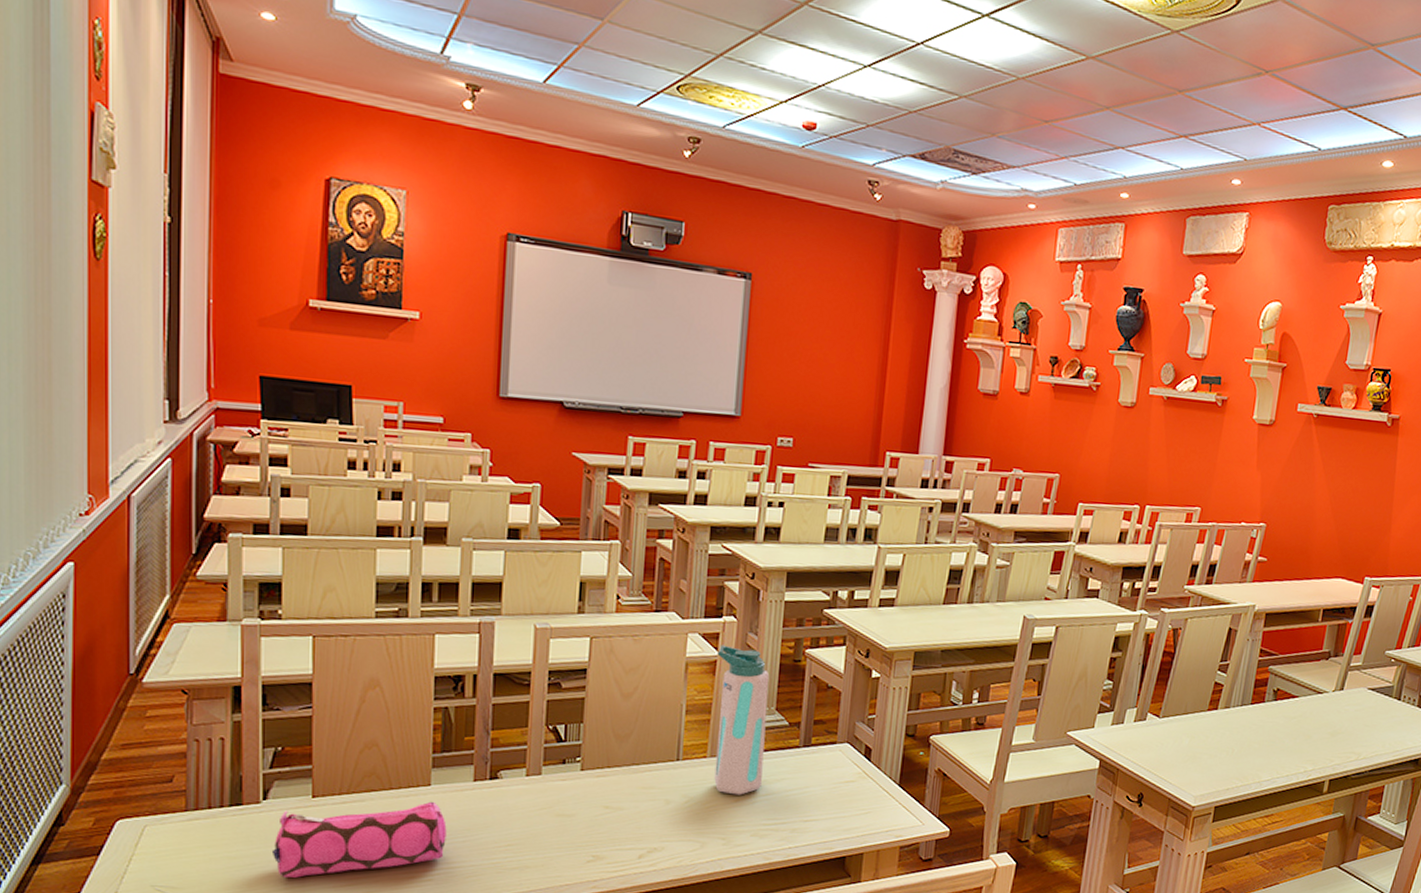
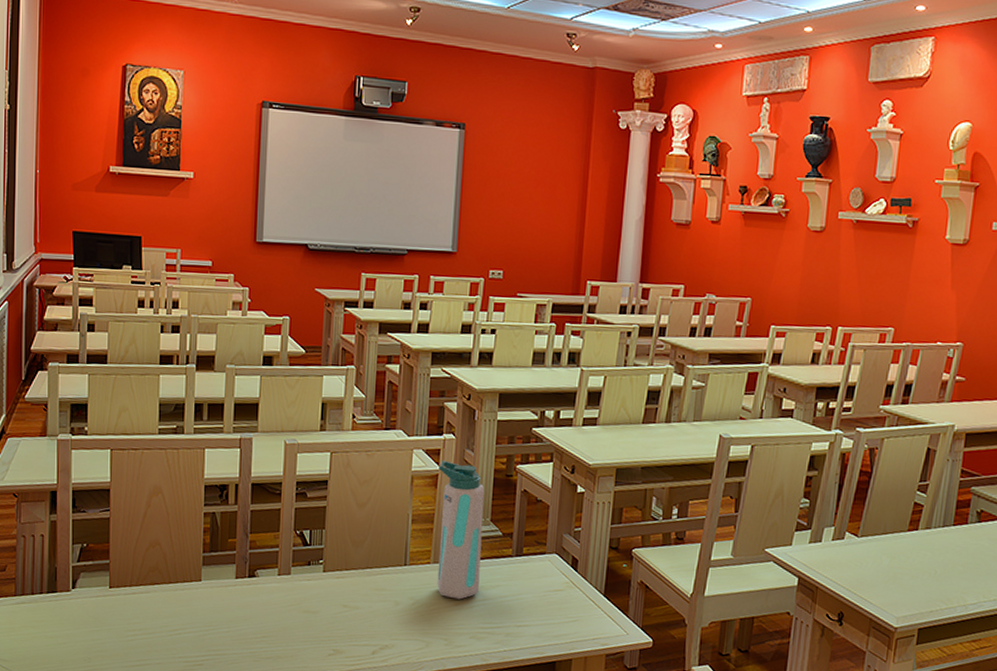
pencil case: present [271,801,447,878] -> none [78,595,214,657]

